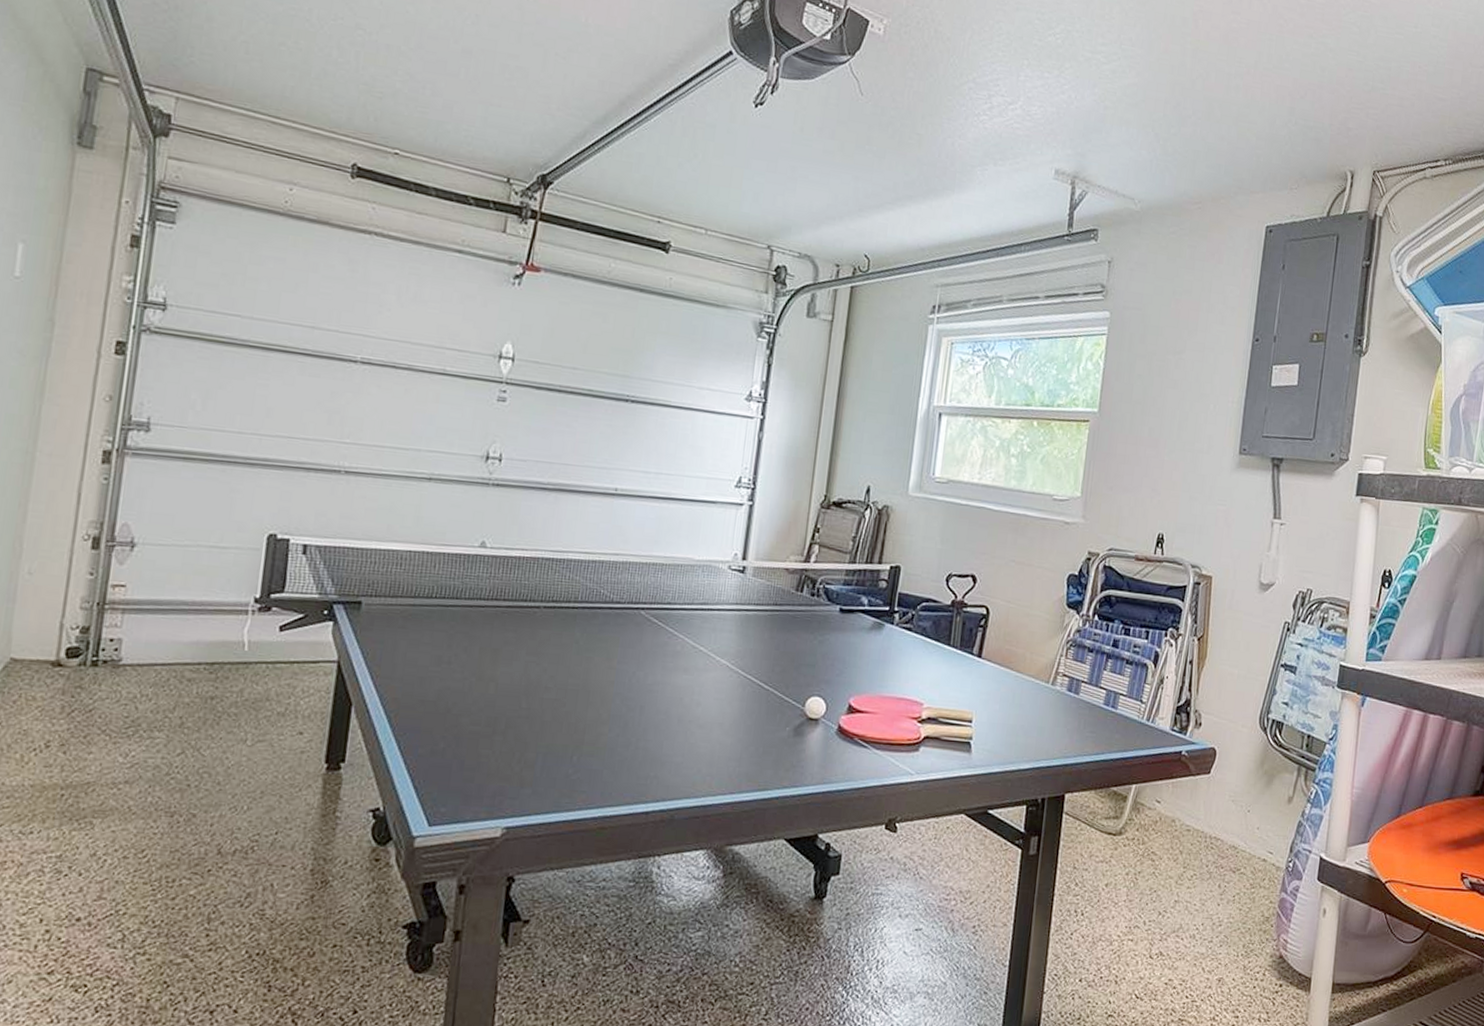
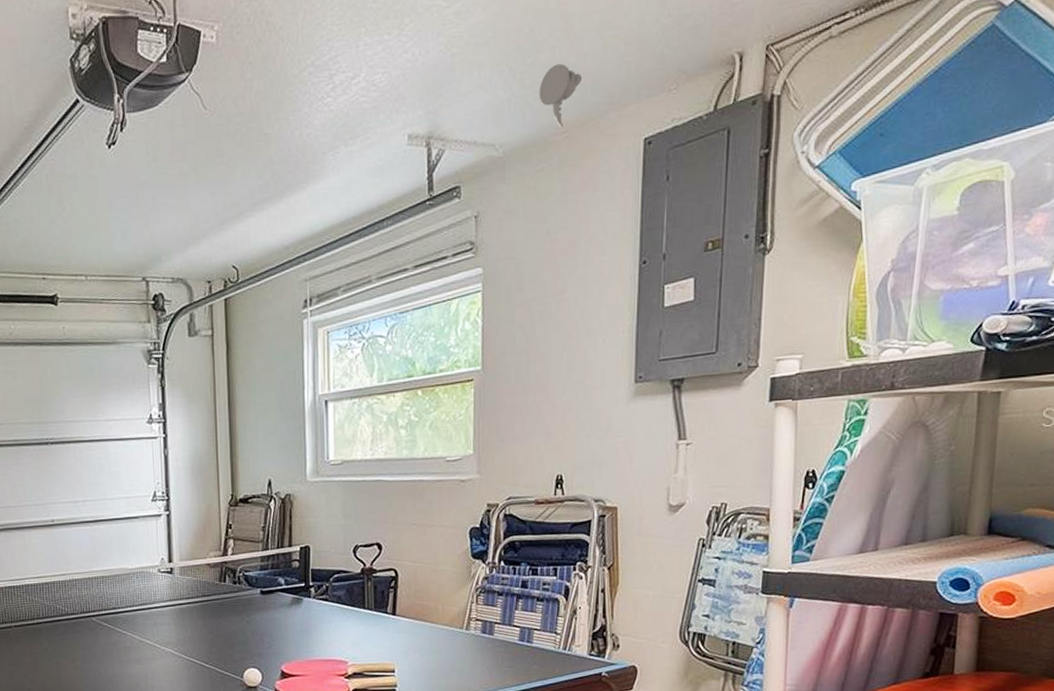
ceiling light: none [1178,139,1218,198] -> present [539,63,583,127]

